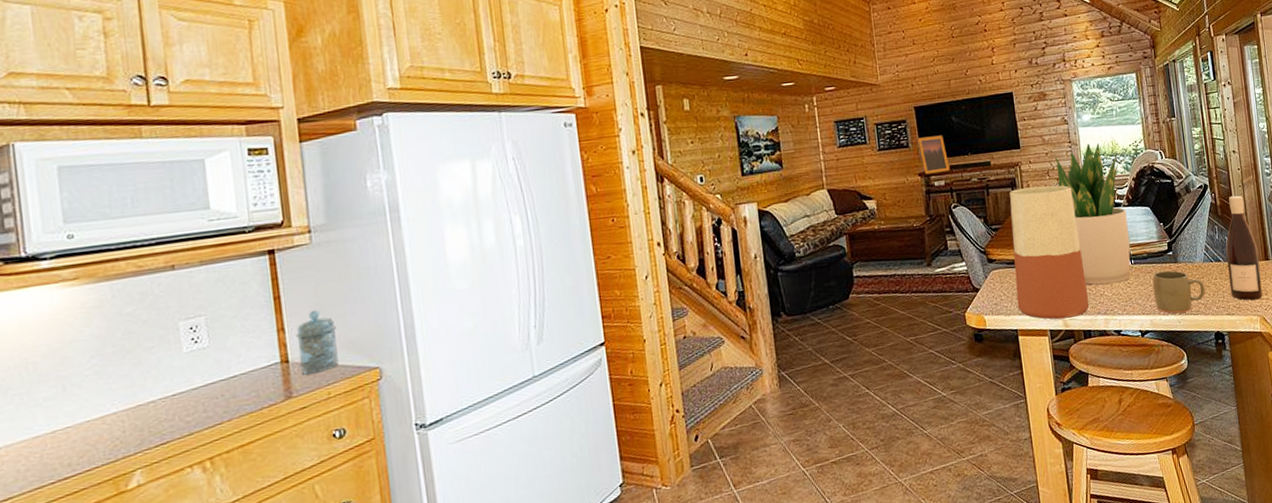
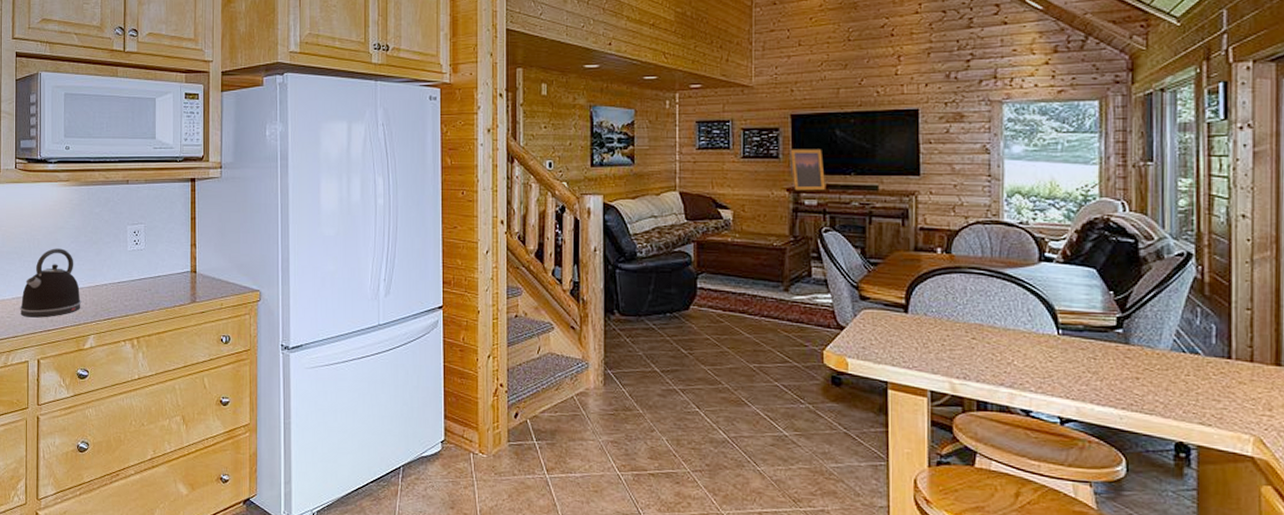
kettle: none [11,367,117,469] -> present [19,248,82,318]
canister: present [296,310,337,375] -> none [204,234,232,286]
vase: present [1009,185,1090,320] -> none [891,222,990,382]
planter: present [1054,143,1131,285] -> none [965,180,1060,353]
mug: present [1152,270,1205,314] -> none [1086,351,1168,408]
bottle: present [1225,195,1263,300] -> none [1209,273,1265,414]

